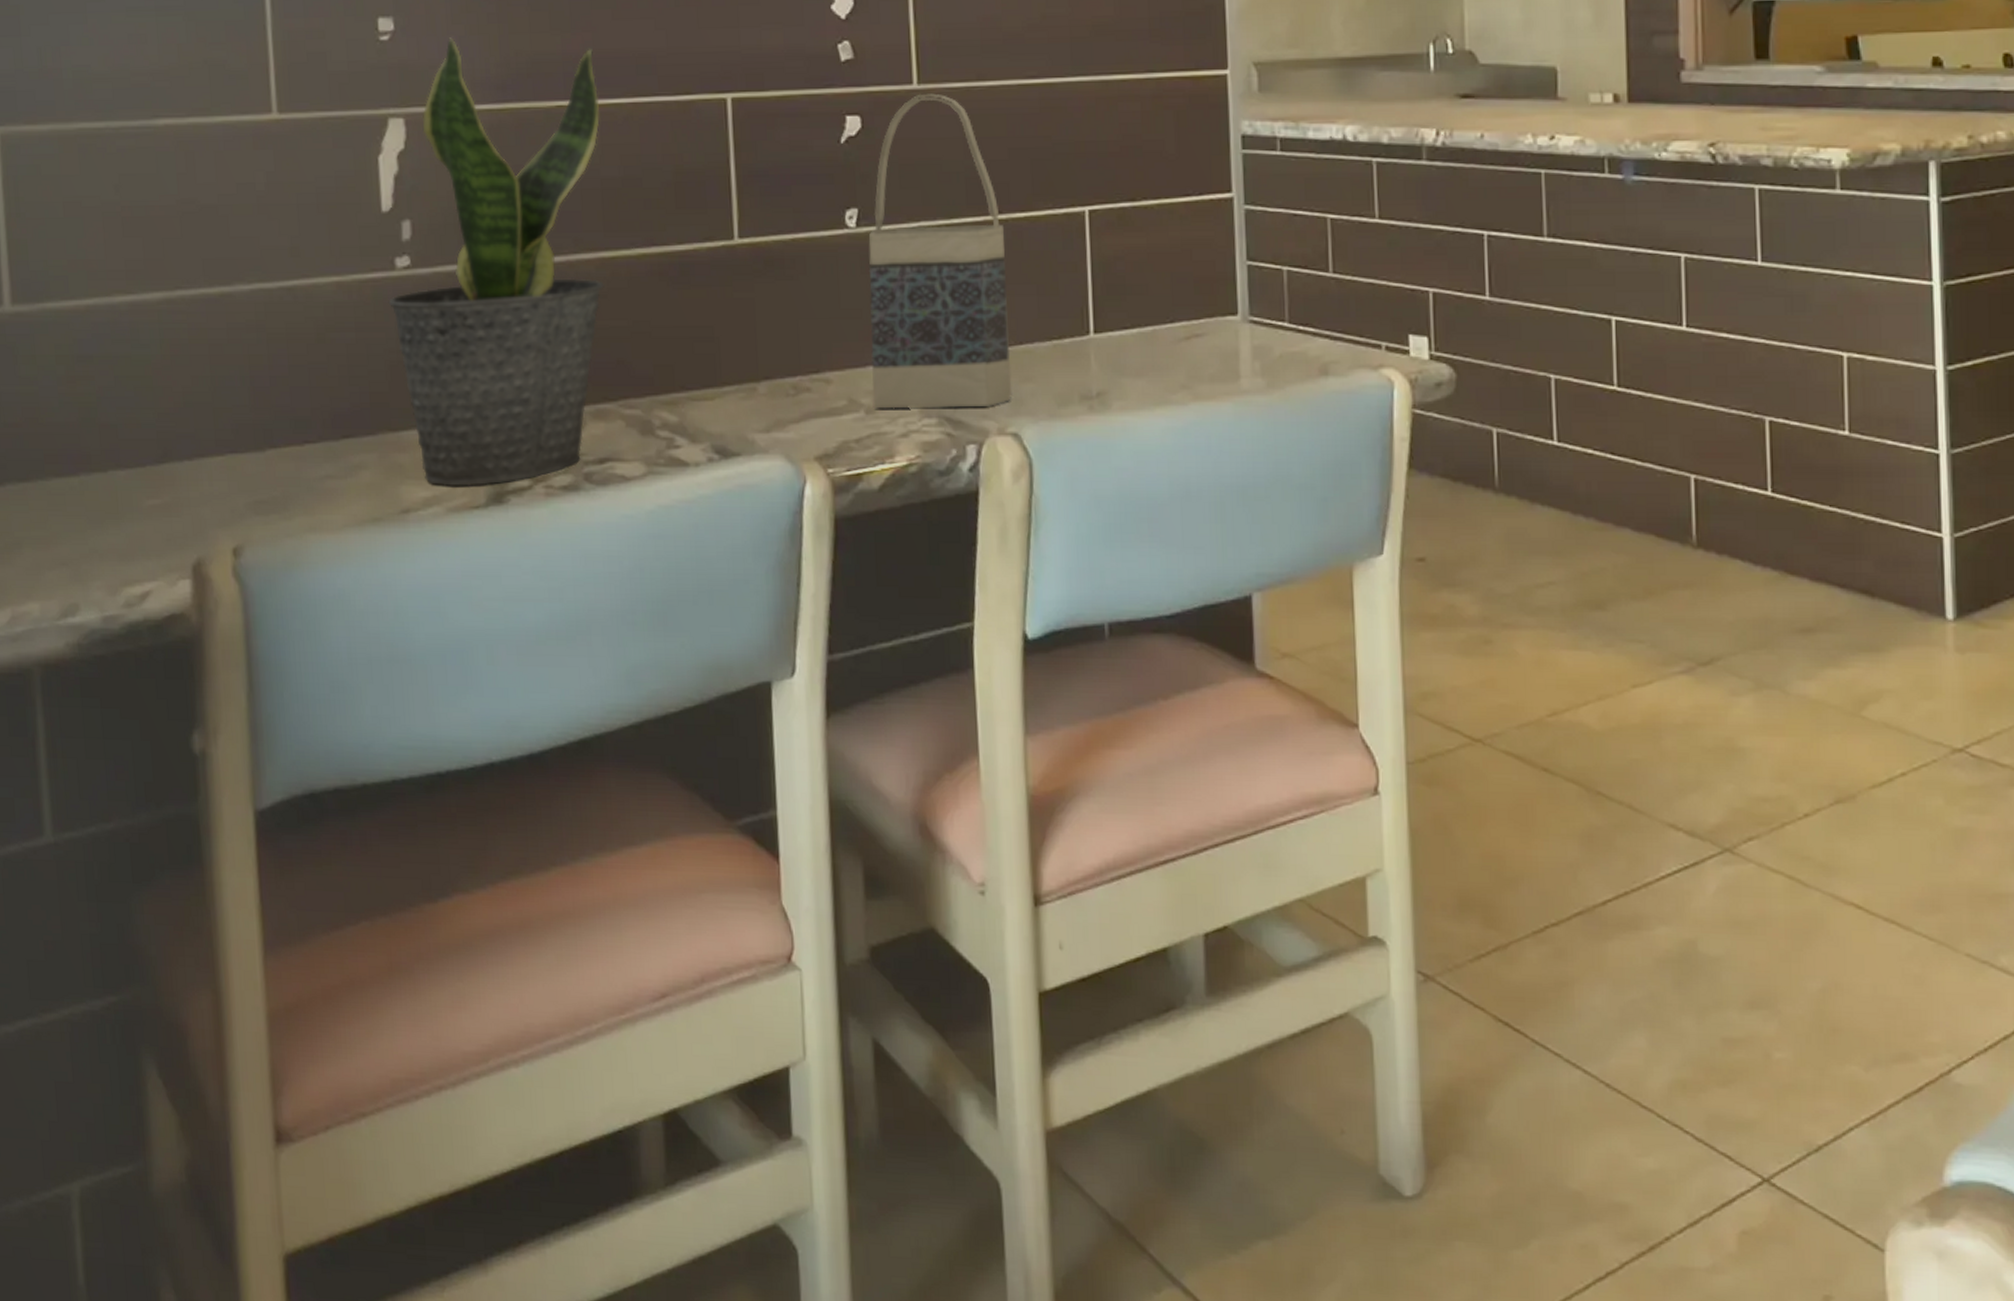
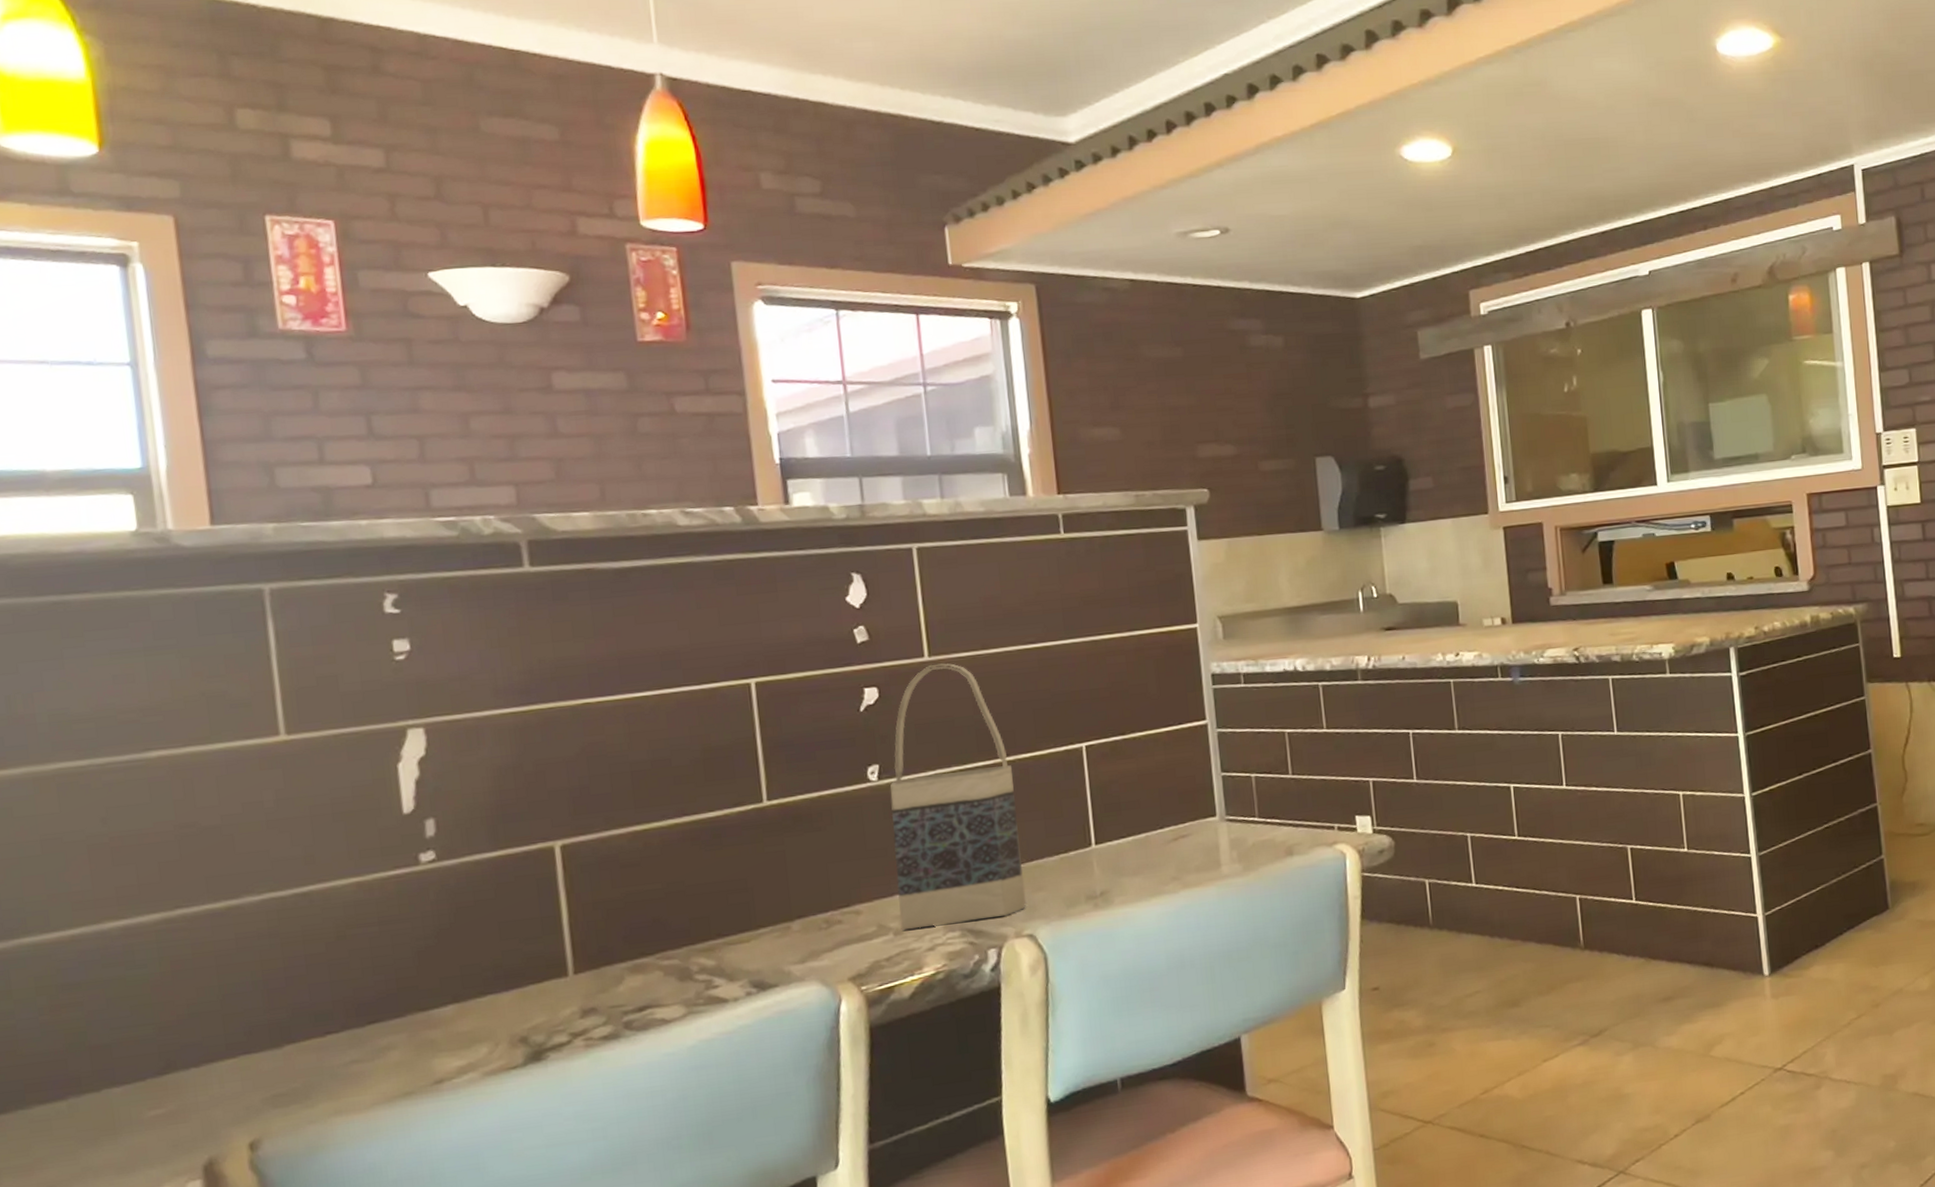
potted plant: present [388,36,604,486] -> none [413,650,637,1053]

